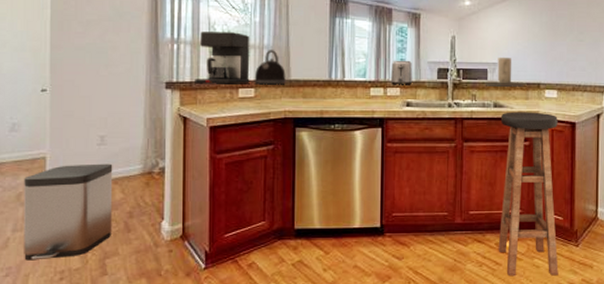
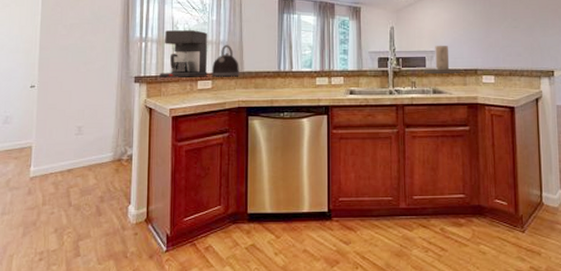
pedal bin: present [24,163,113,261] -> none [10,152,88,242]
toaster: present [390,60,413,85] -> none [334,51,355,75]
bar stool: present [498,112,559,277] -> none [440,97,506,263]

